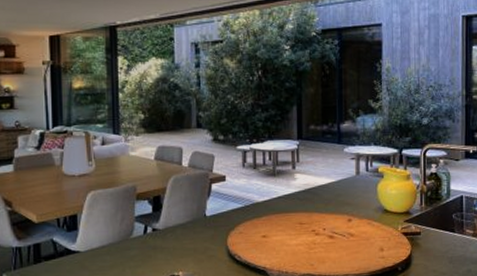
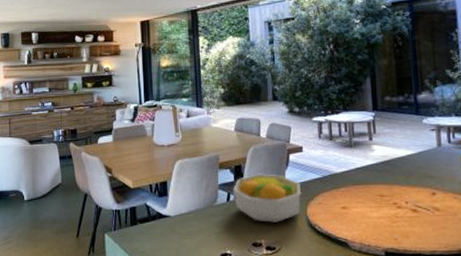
fruit bowl: none [151,204,223,254] -> present [233,174,302,223]

